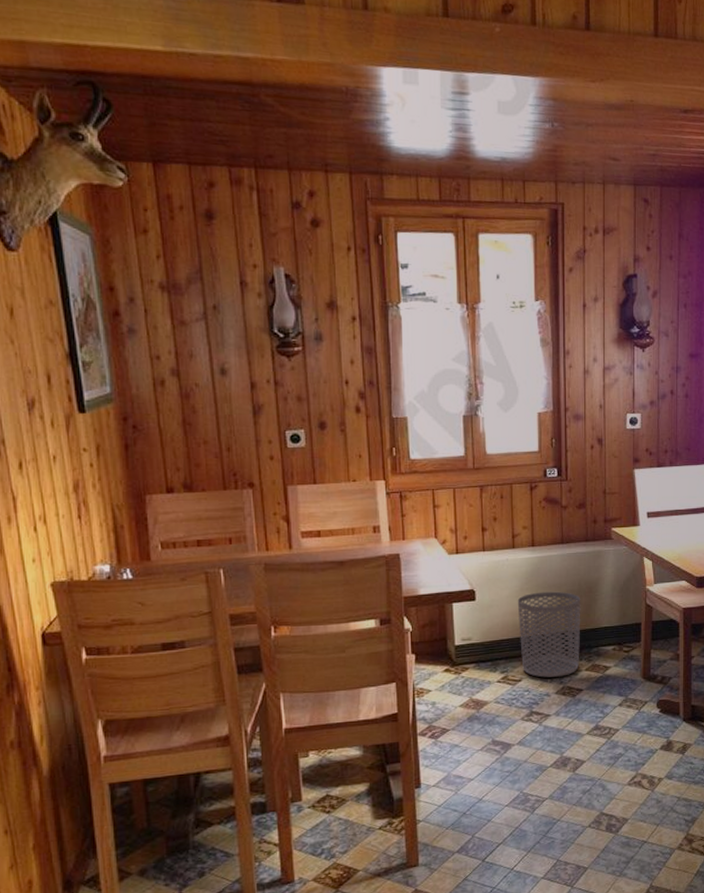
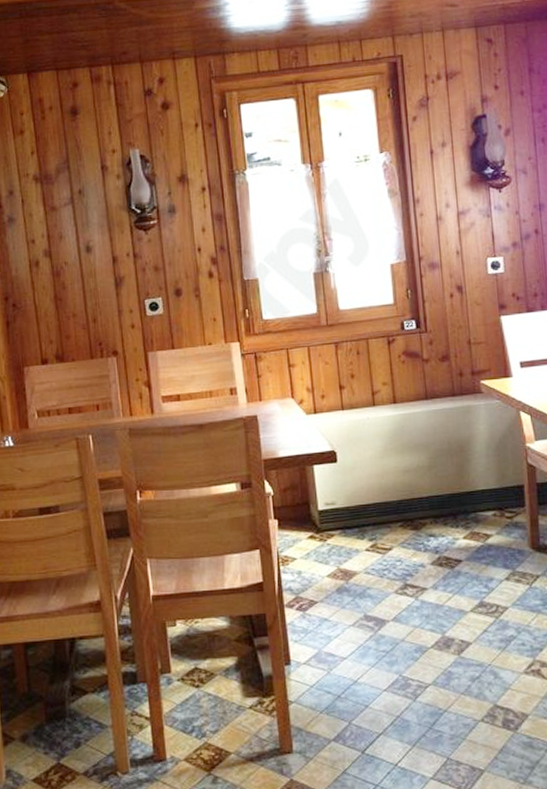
waste bin: present [517,591,581,678] -> none [381,451,456,546]

